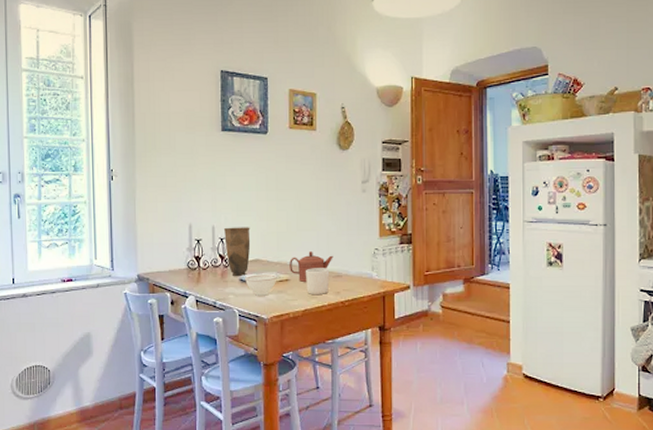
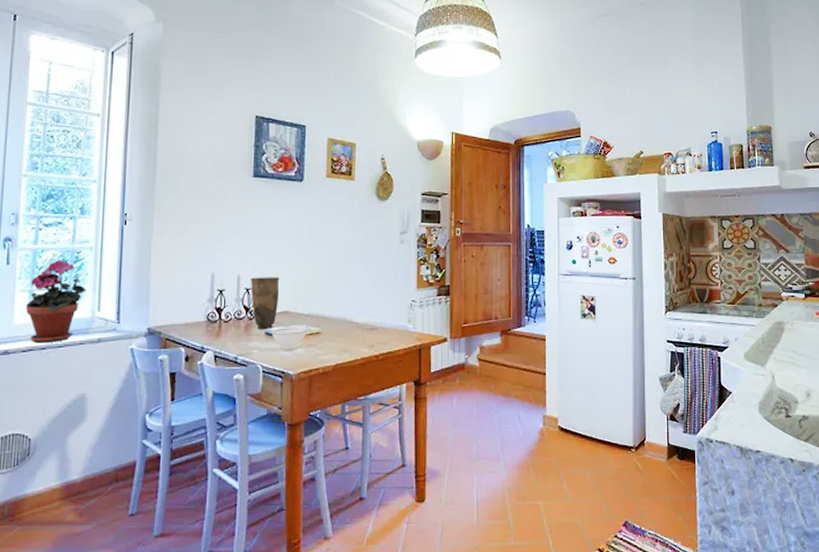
potted plant: none [37,213,84,287] -> present [26,259,87,342]
teapot: present [290,251,333,282] -> none [321,303,368,335]
mug: present [305,268,330,294] -> none [337,320,364,348]

